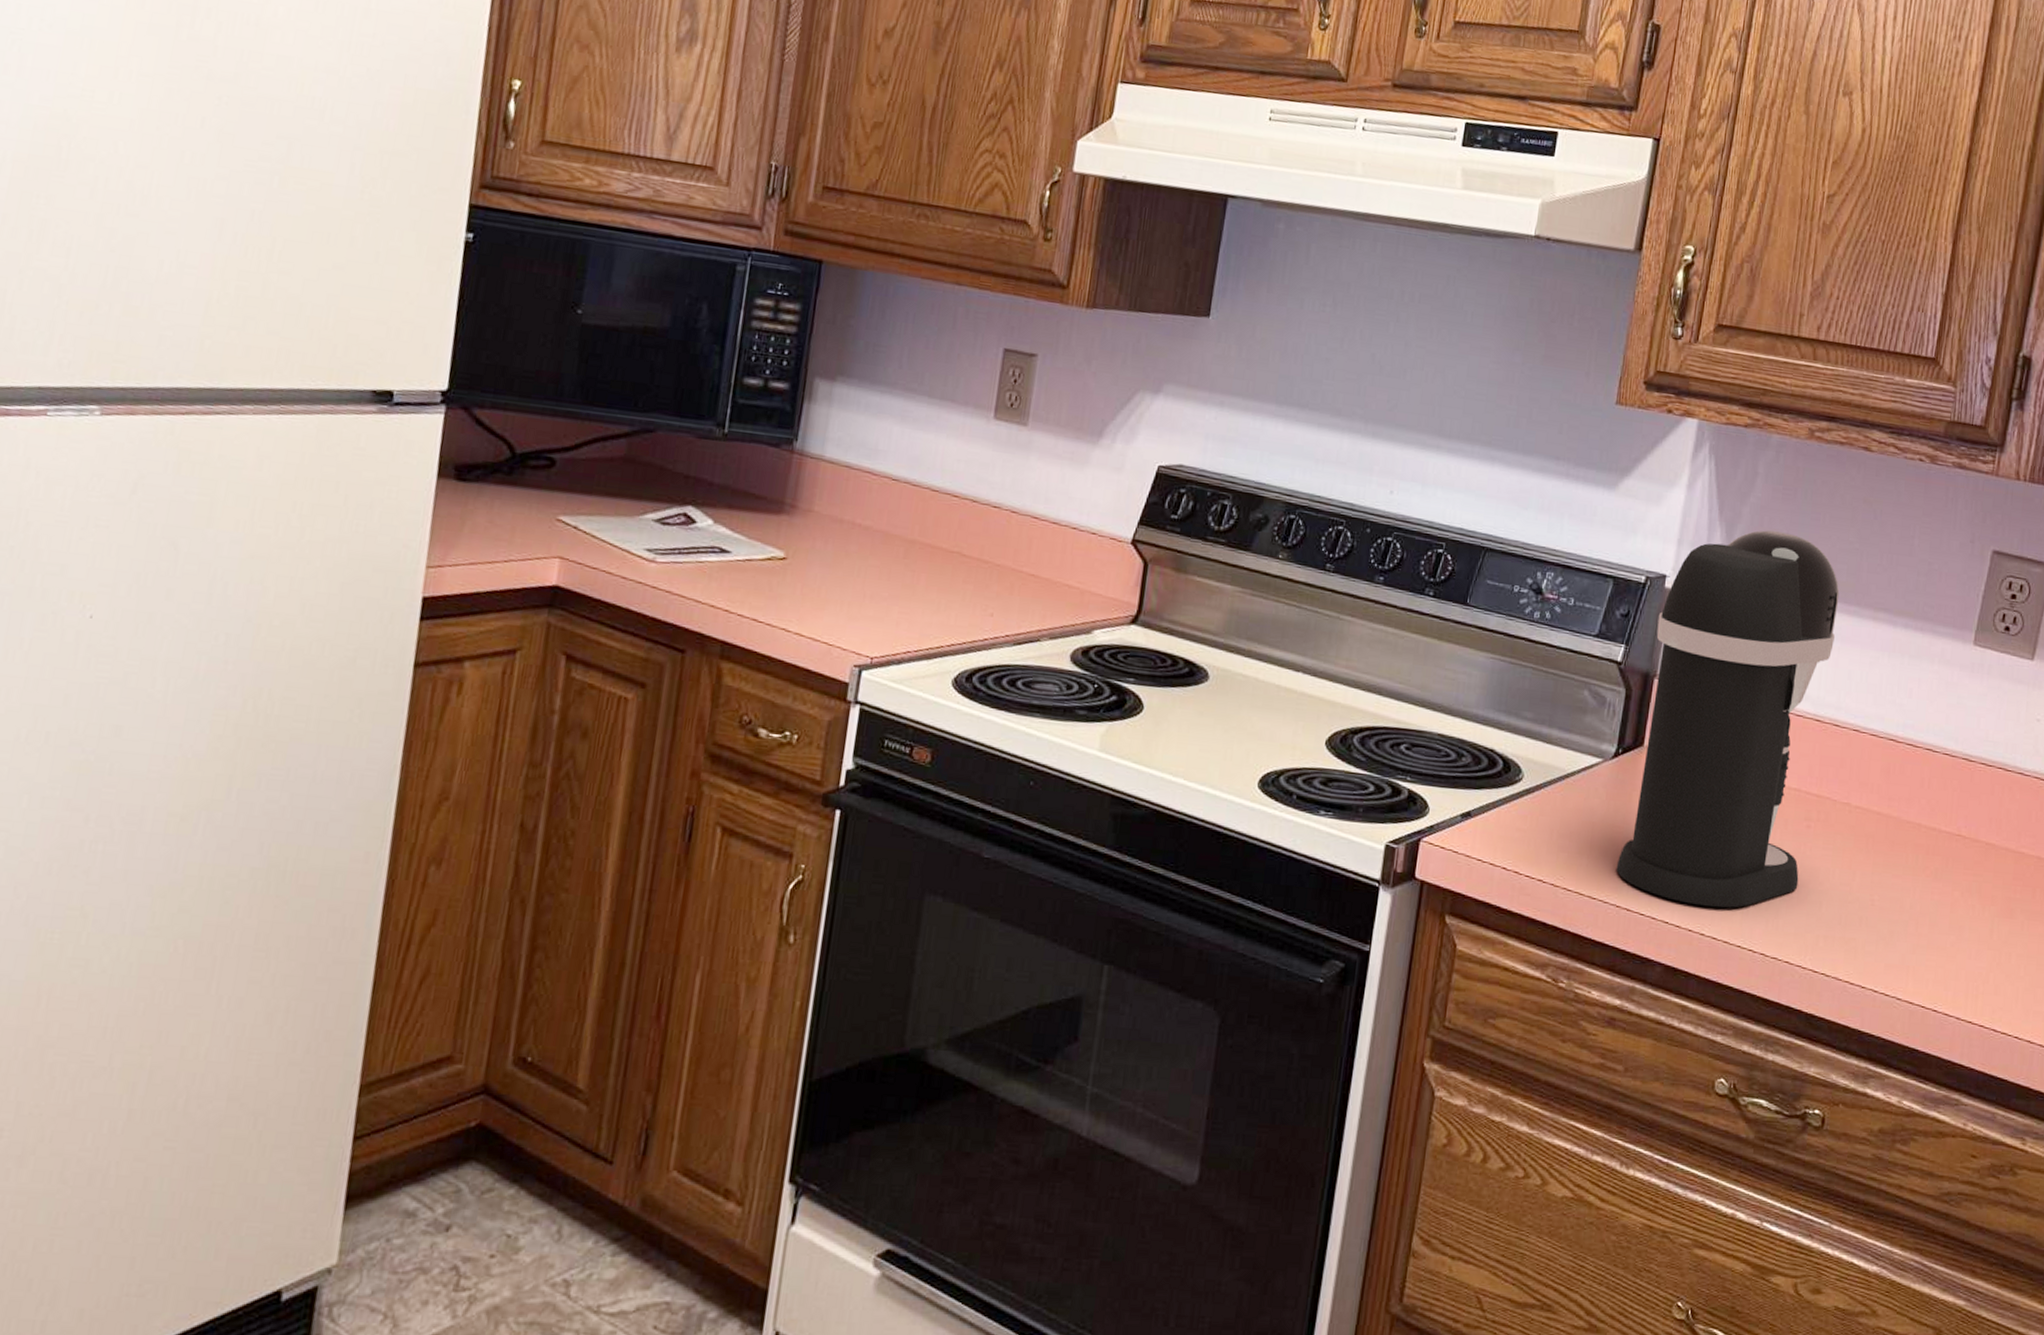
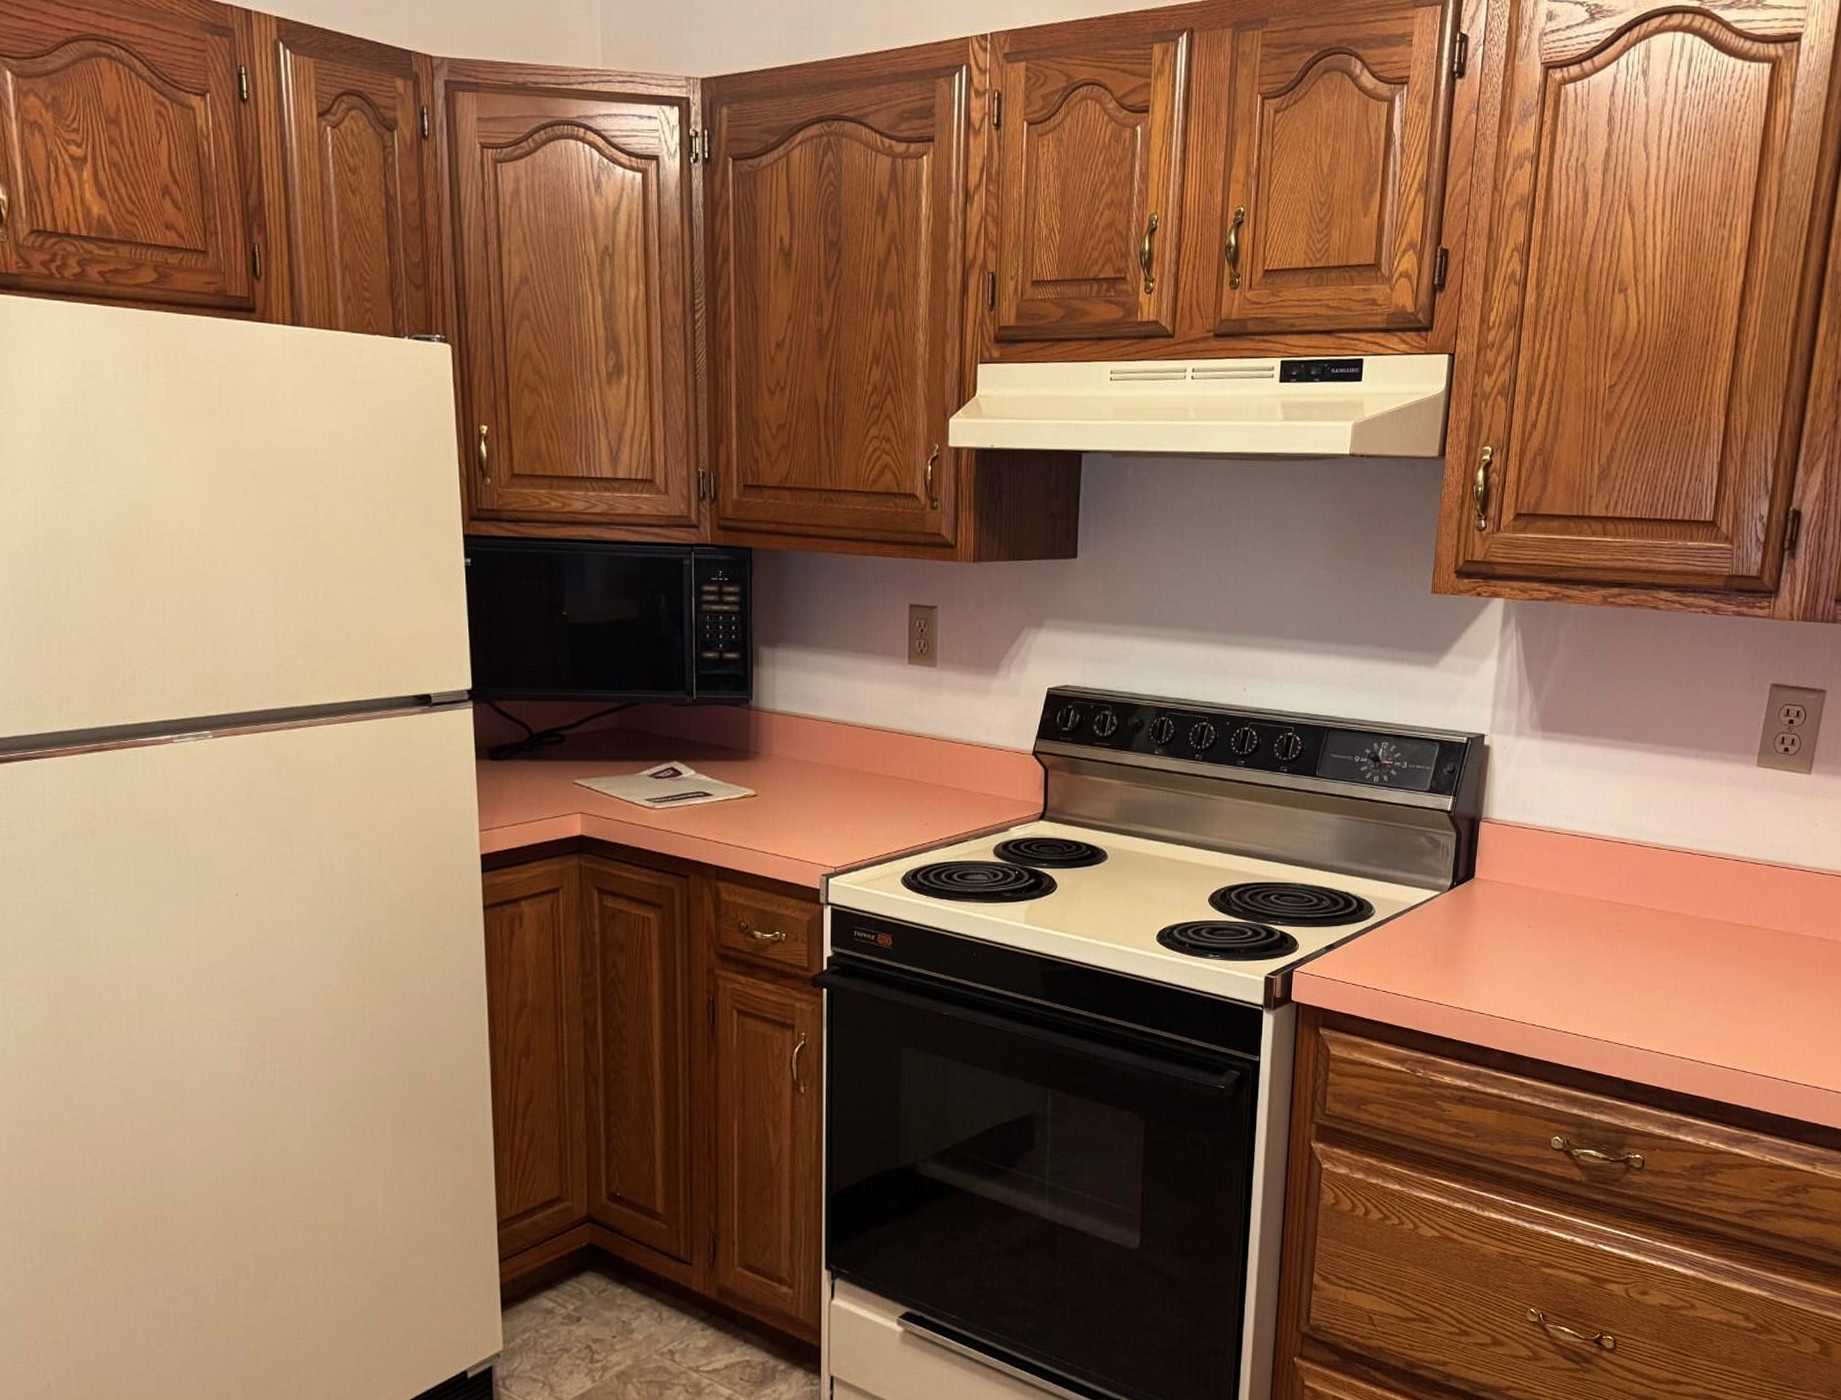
coffee maker: present [1616,530,1840,908] -> none [1458,687,1637,1003]

